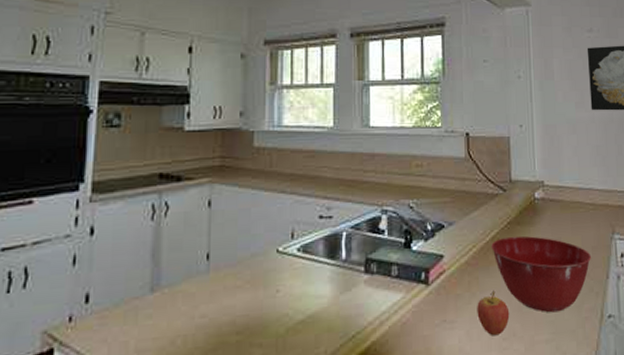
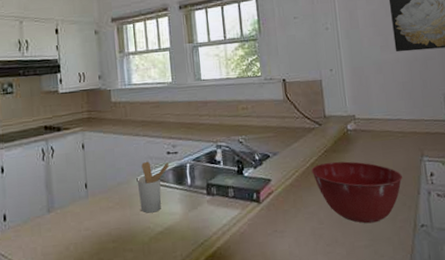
utensil holder: none [276,226,321,295] -> present [137,161,170,213]
fruit: present [477,291,510,336] -> none [302,207,332,243]

